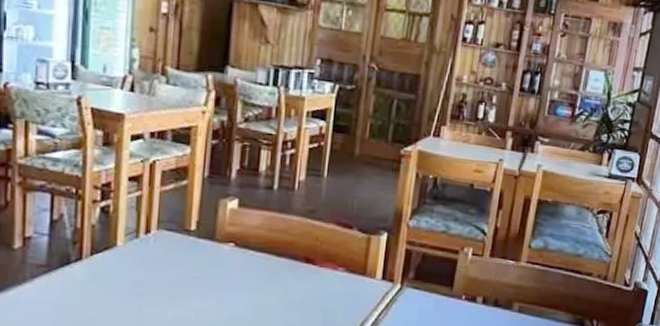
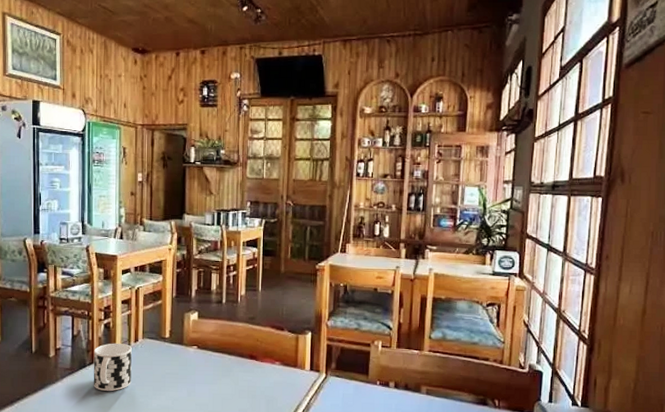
cup: none [80,233,141,298] -> present [93,343,132,391]

